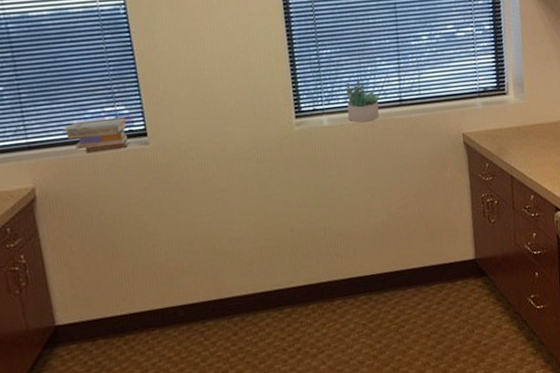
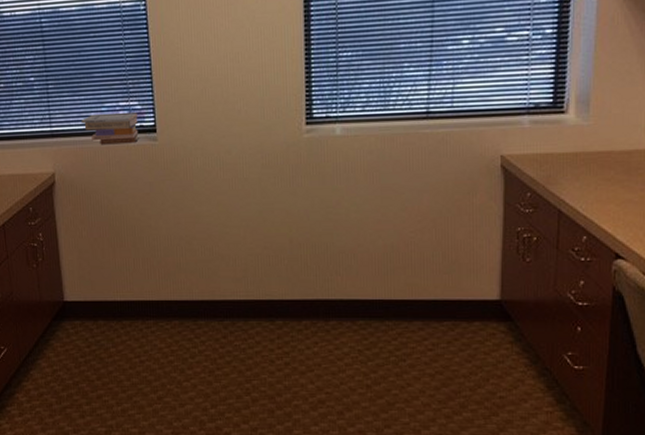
succulent plant: present [345,81,381,124] -> none [364,88,405,136]

